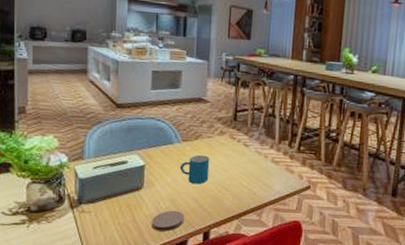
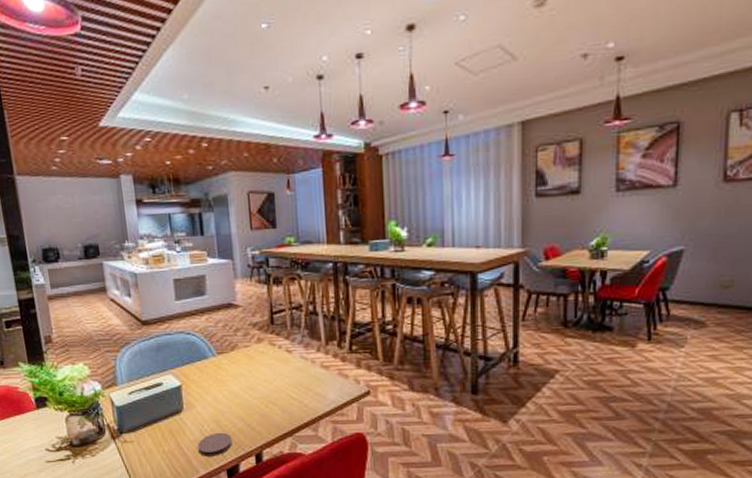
mug: present [179,154,210,185] -> none [218,367,253,401]

